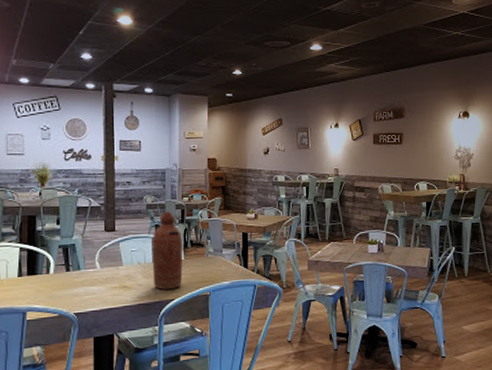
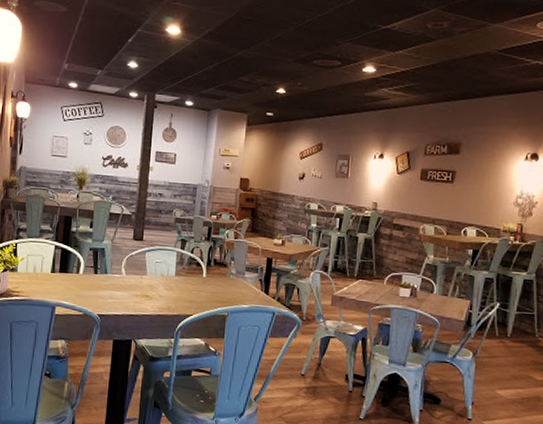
bottle: present [152,211,184,290] -> none [173,227,207,305]

